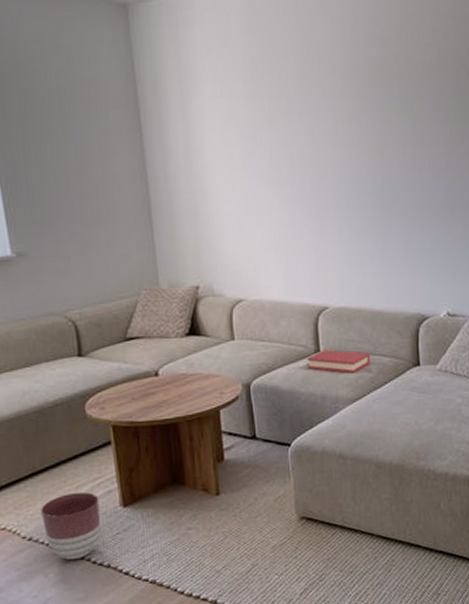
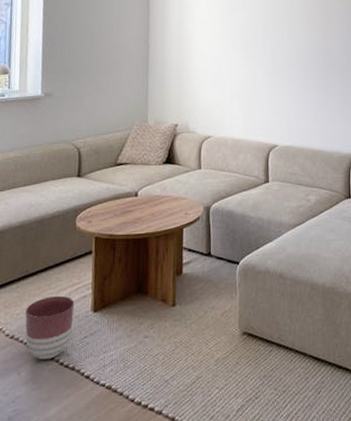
hardback book: present [307,349,371,373] -> none [257,180,310,202]

